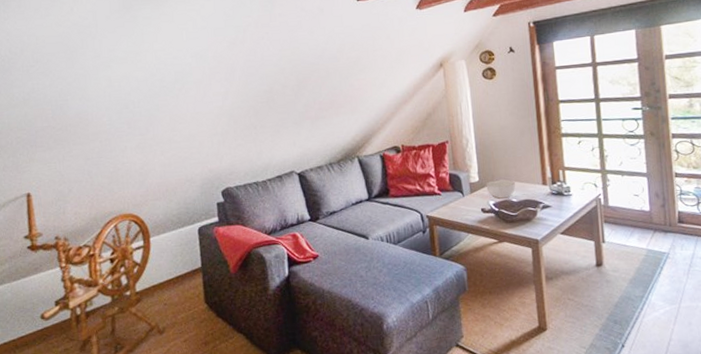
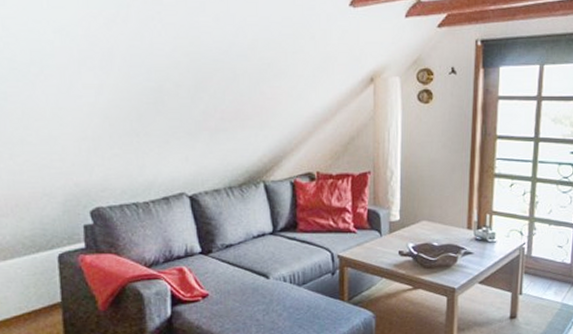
bowl: present [486,179,515,199] -> none [407,220,438,241]

